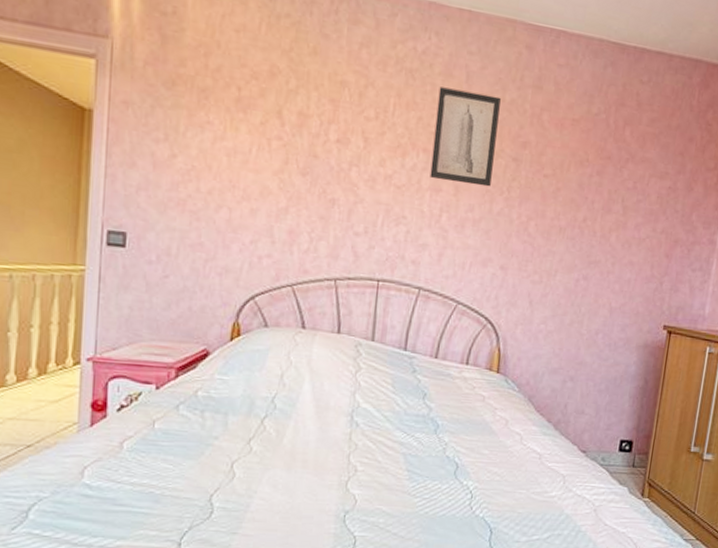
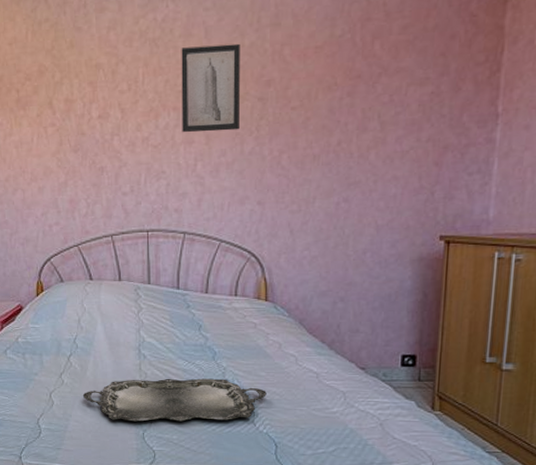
serving tray: none [274,451,488,503] -> present [82,378,267,422]

